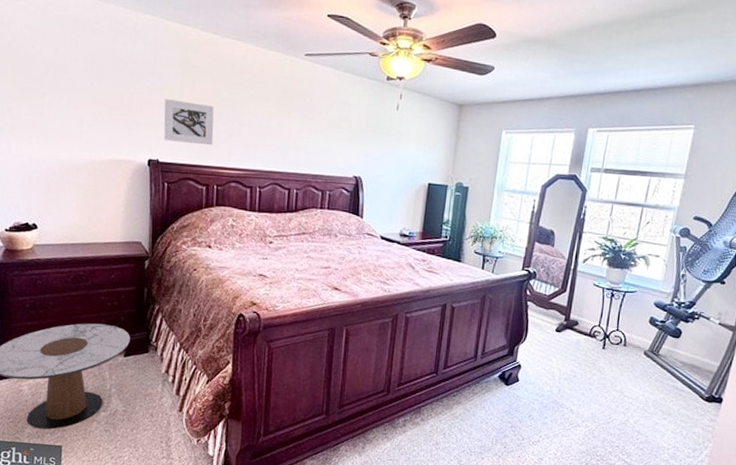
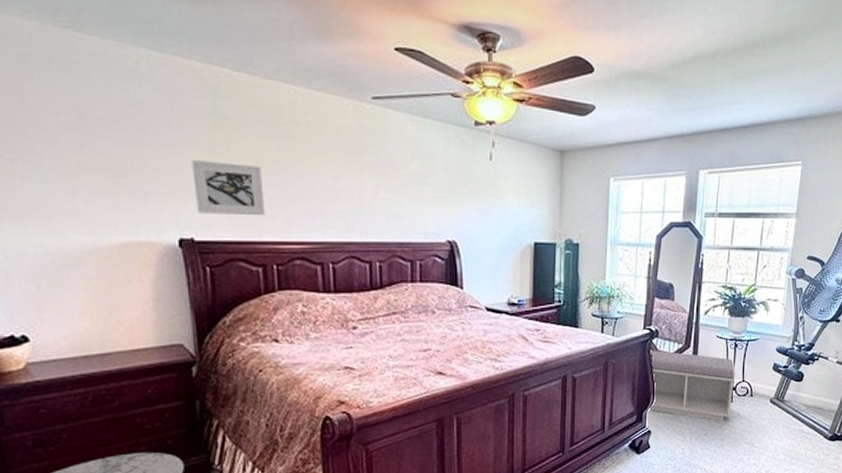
bench: none [520,291,611,366] -> present [648,350,736,421]

